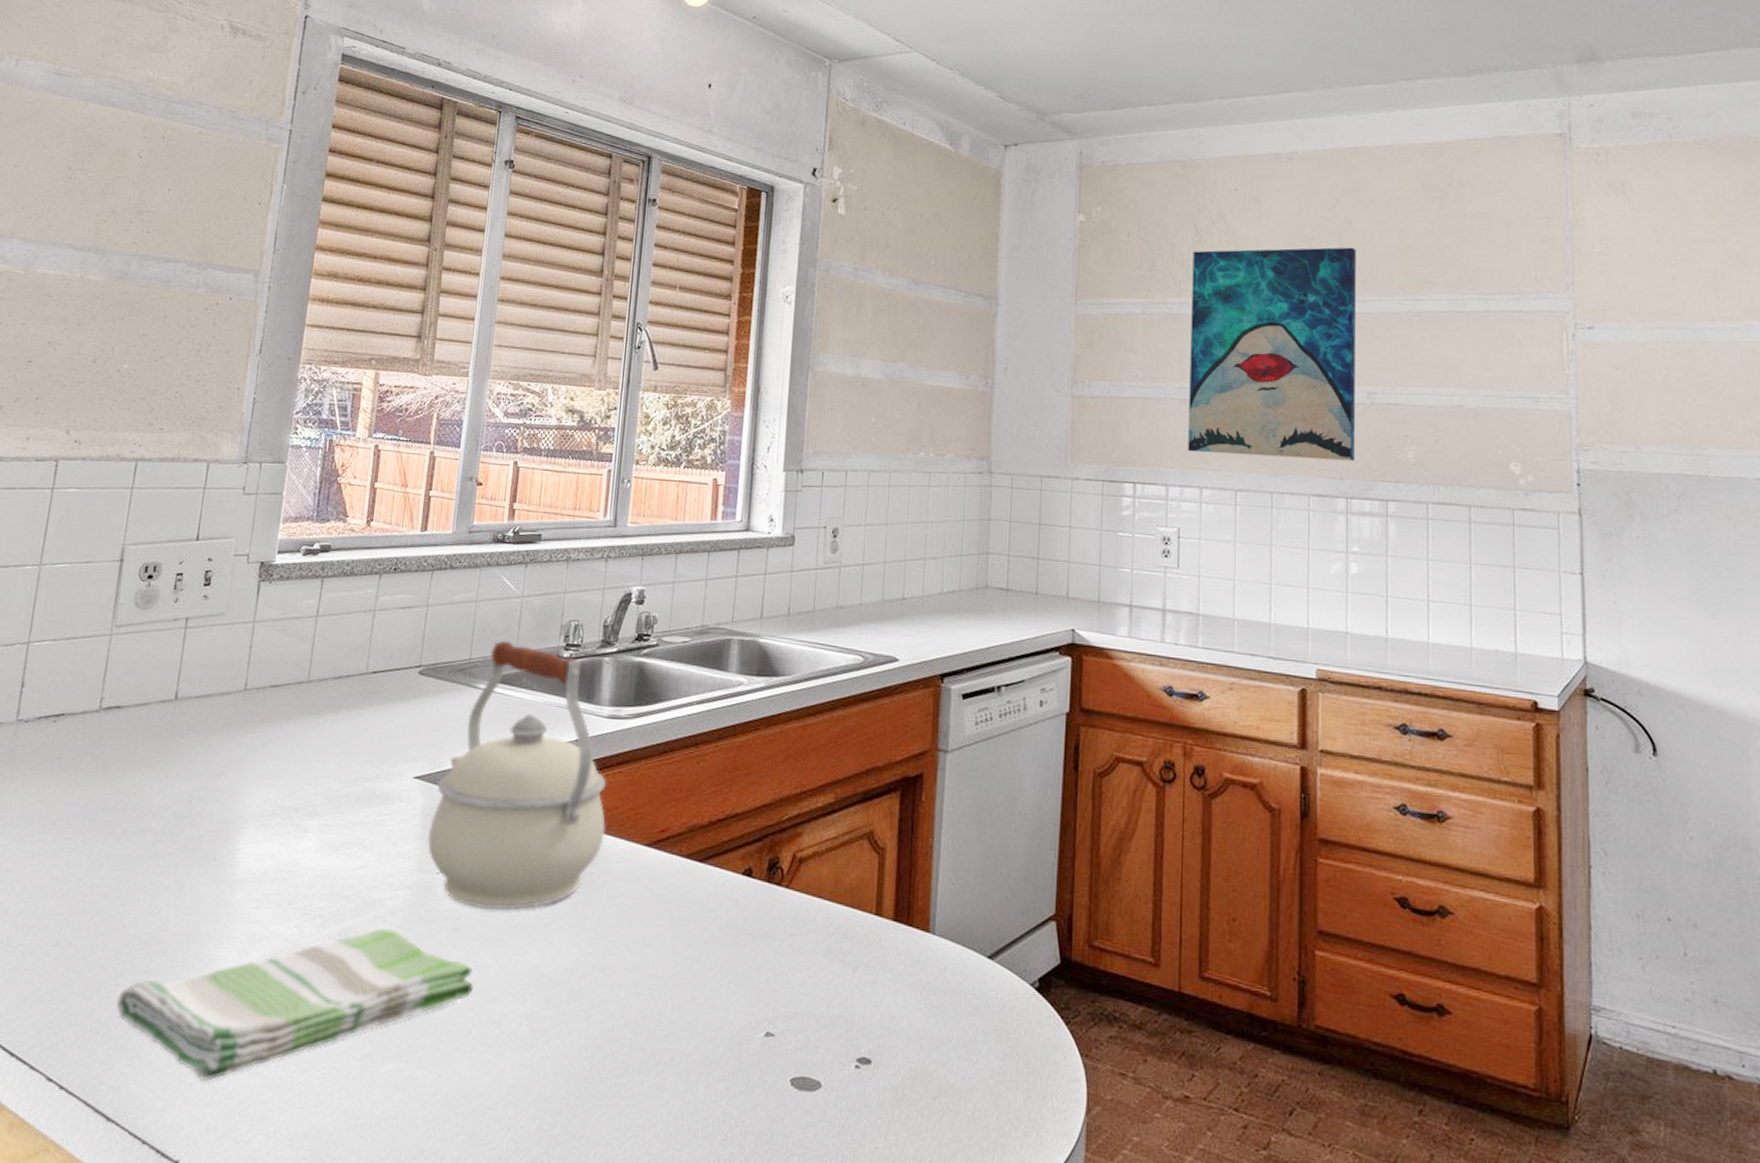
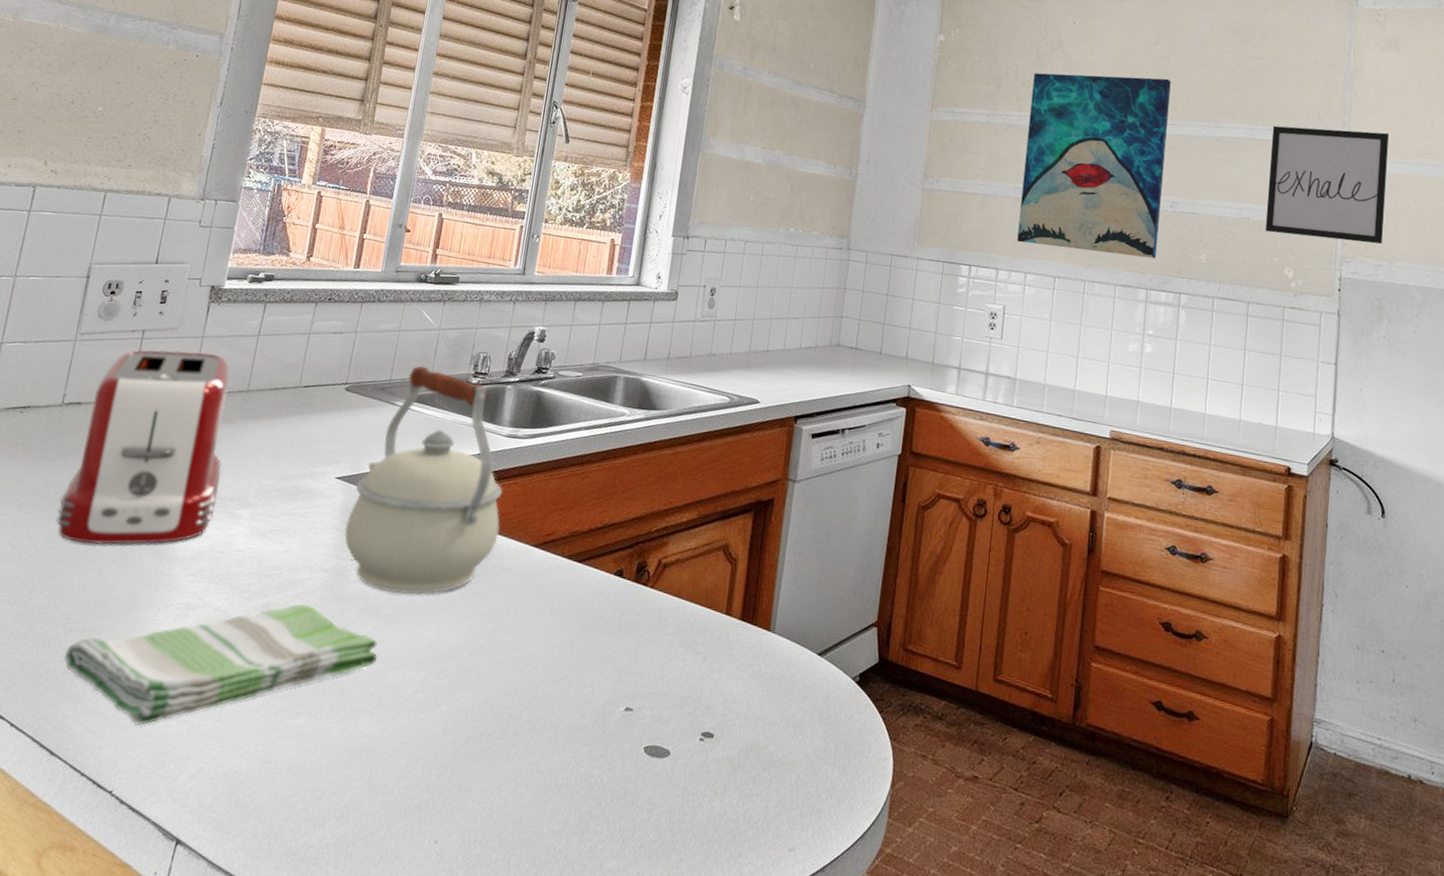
toaster: none [100,639,287,871] -> present [56,349,230,545]
wall art: none [1481,293,1627,427] -> present [1265,125,1389,245]

